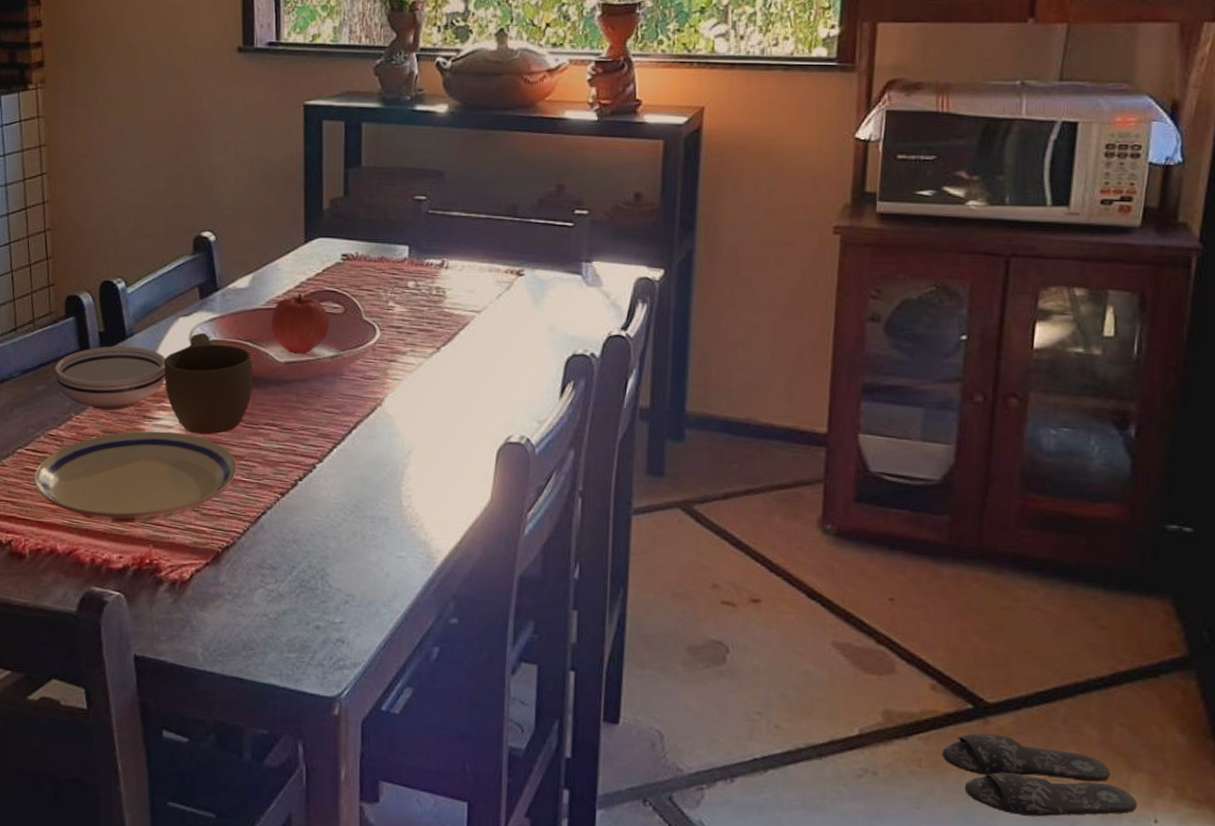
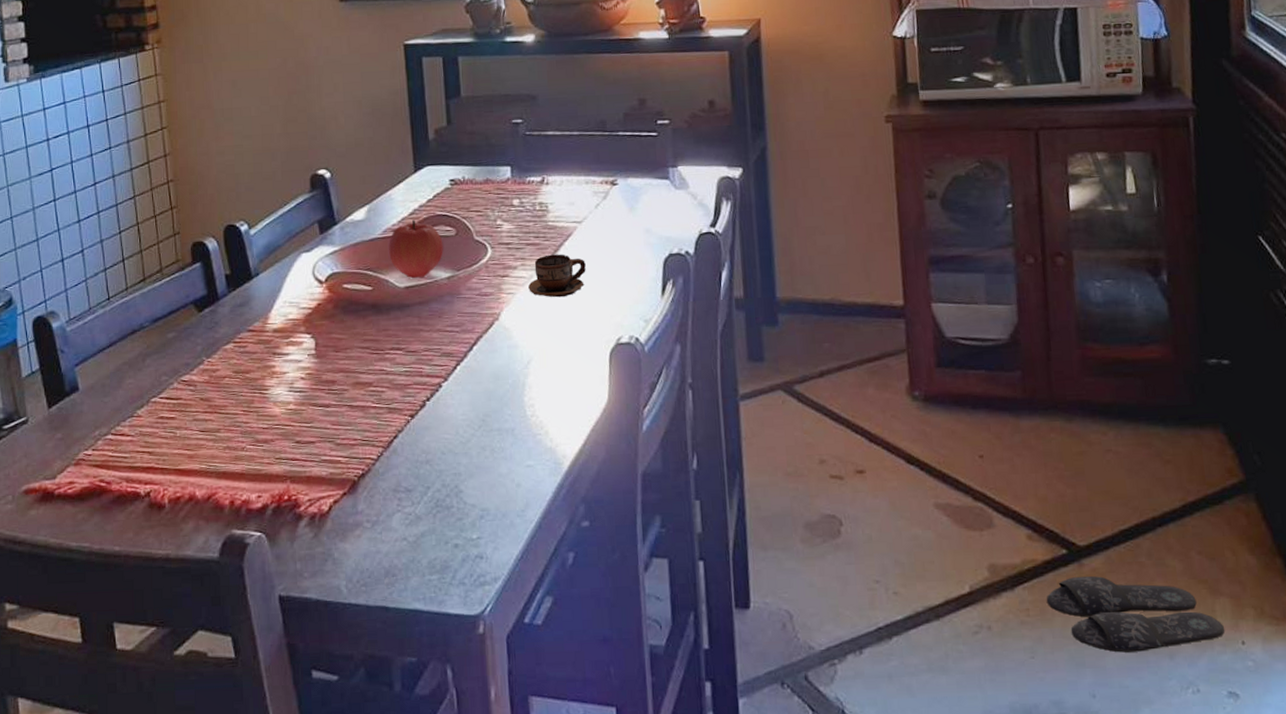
plate: present [33,431,238,524] -> none [169,366,368,463]
bowl: present [55,345,165,411] -> none [184,286,292,351]
cup: present [164,332,254,435] -> none [290,266,377,366]
cup: none [416,343,480,389] -> present [528,254,586,298]

